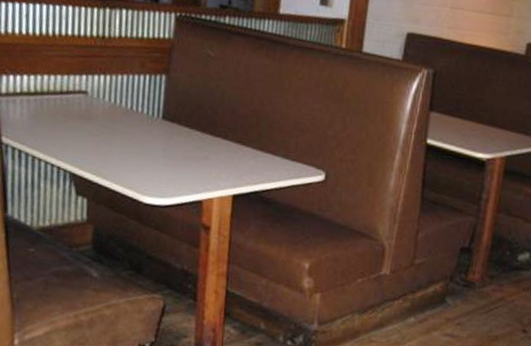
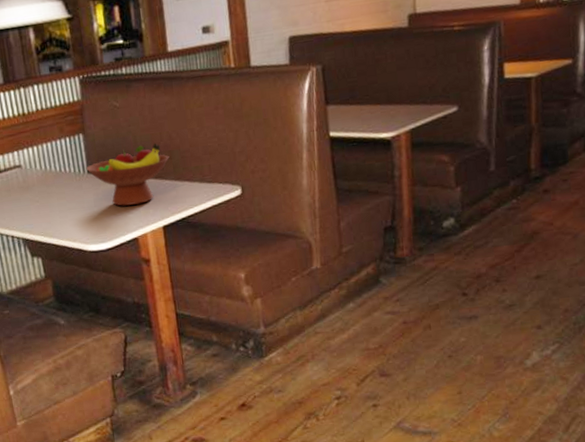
fruit bowl: none [161,103,256,166] -> present [86,142,170,206]

